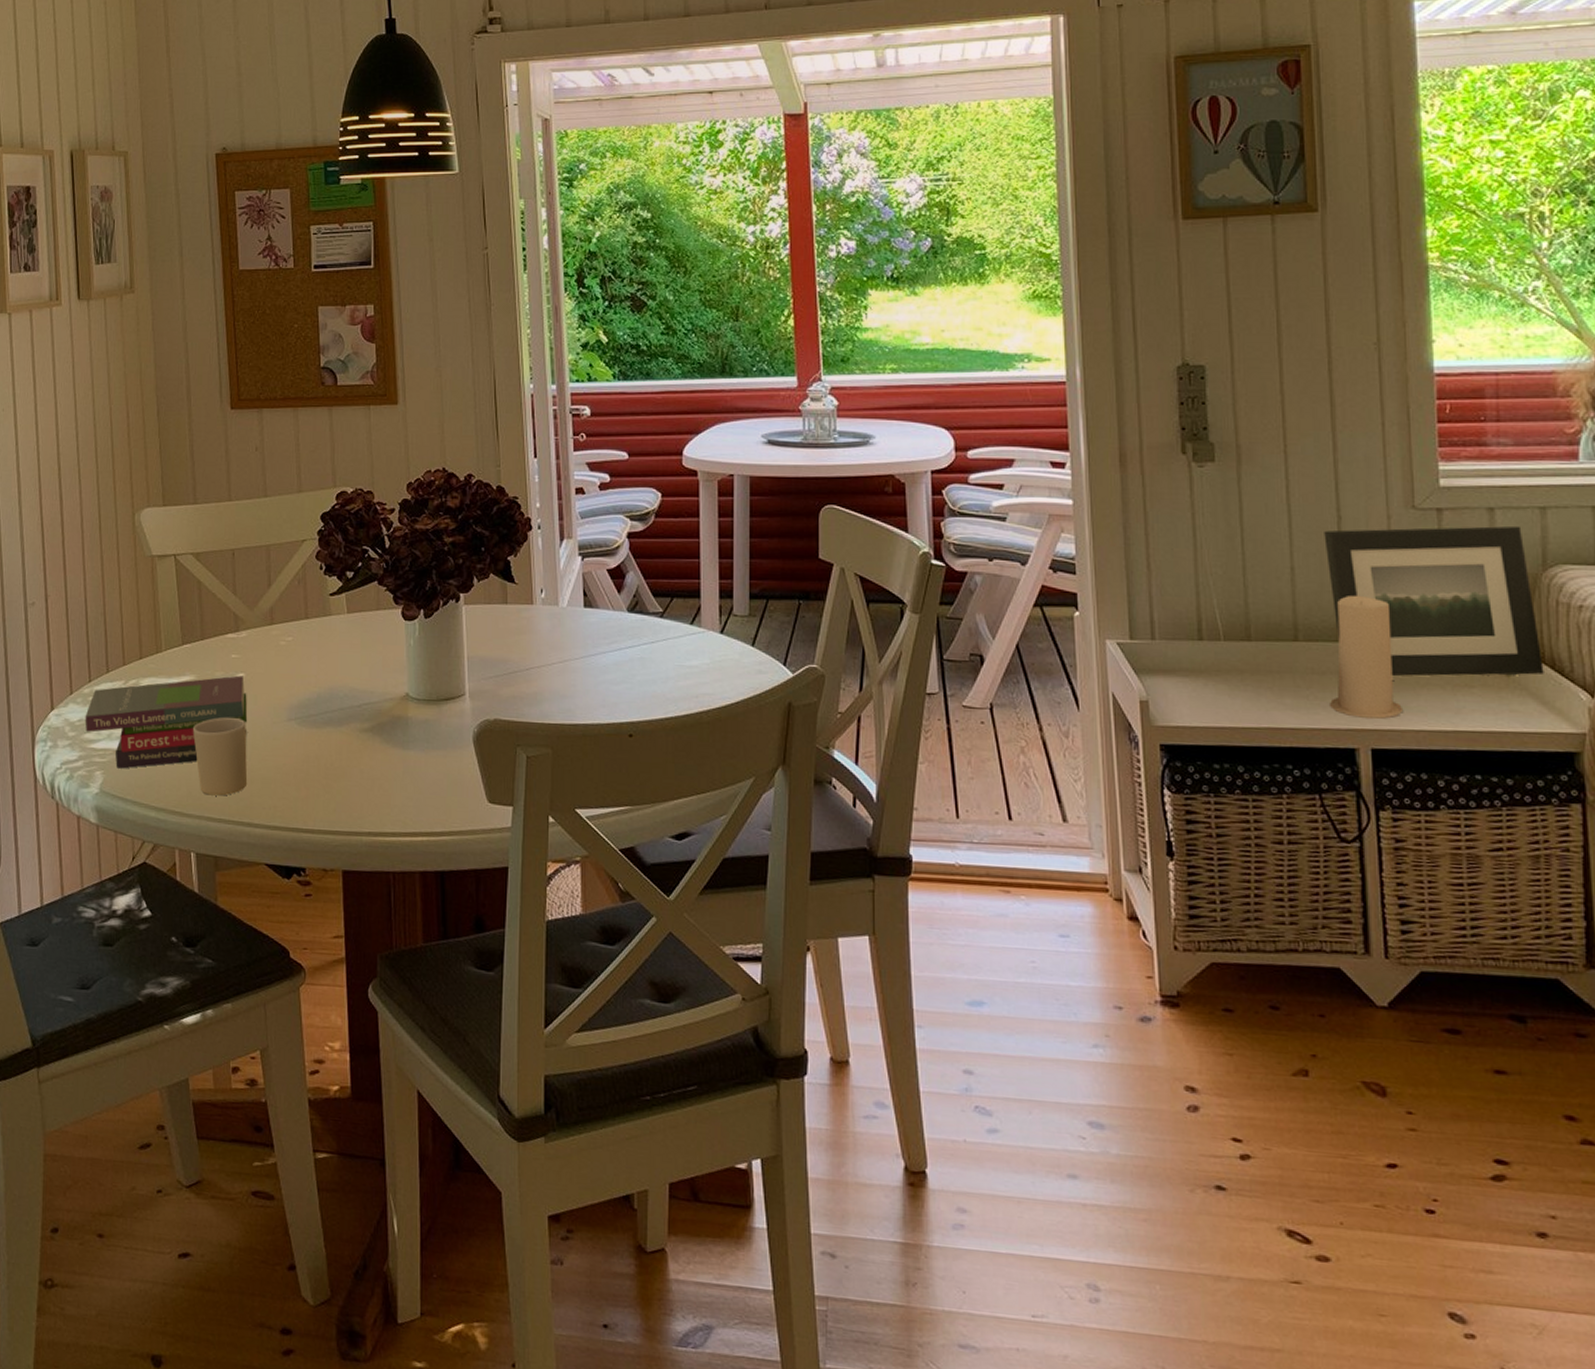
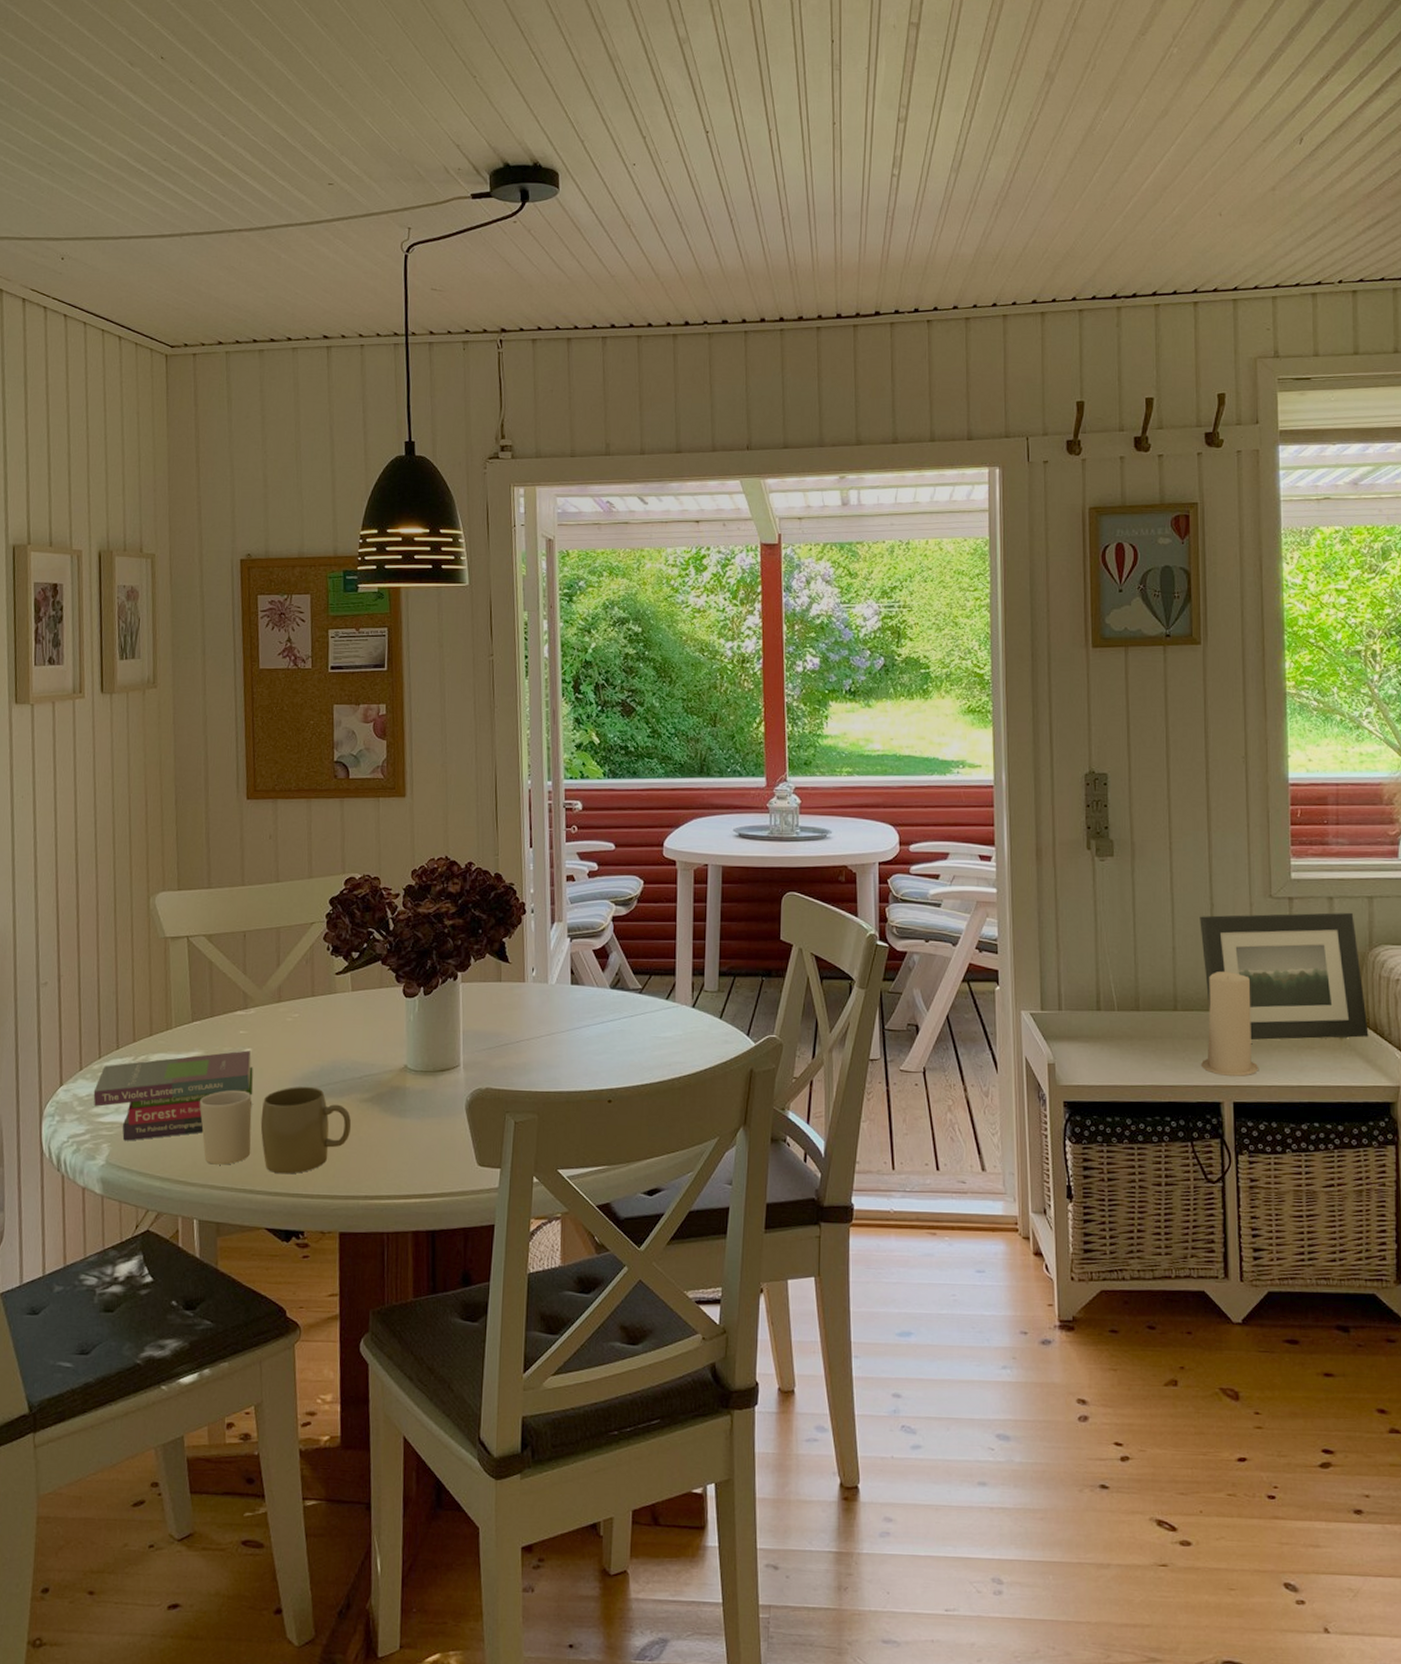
mug: none [256,714,352,807] -> present [260,1086,352,1174]

